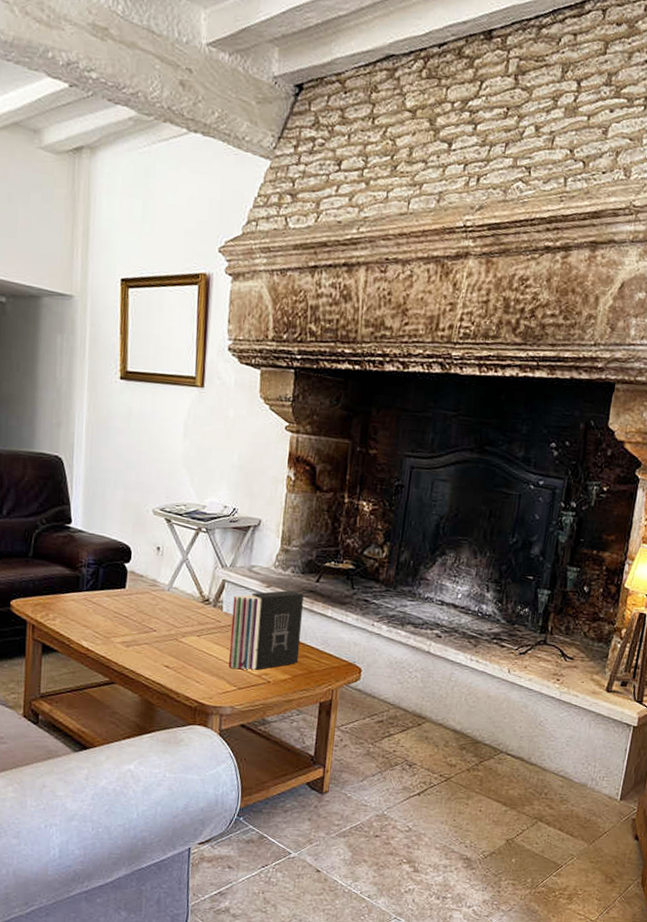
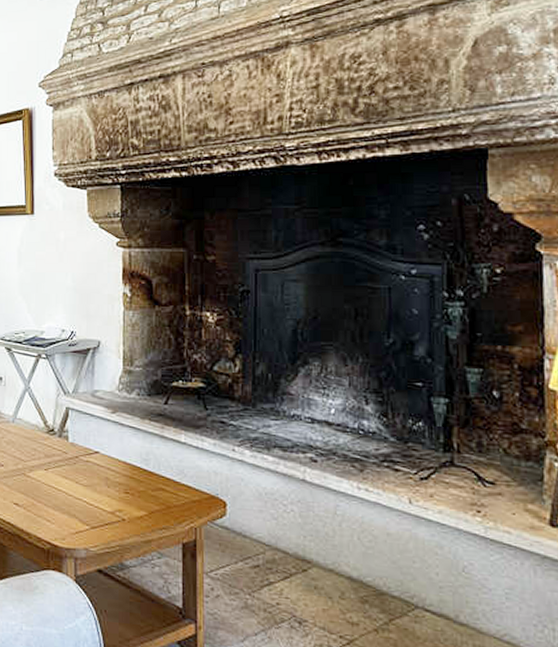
book: present [229,590,304,670] -> none [78,414,154,506]

